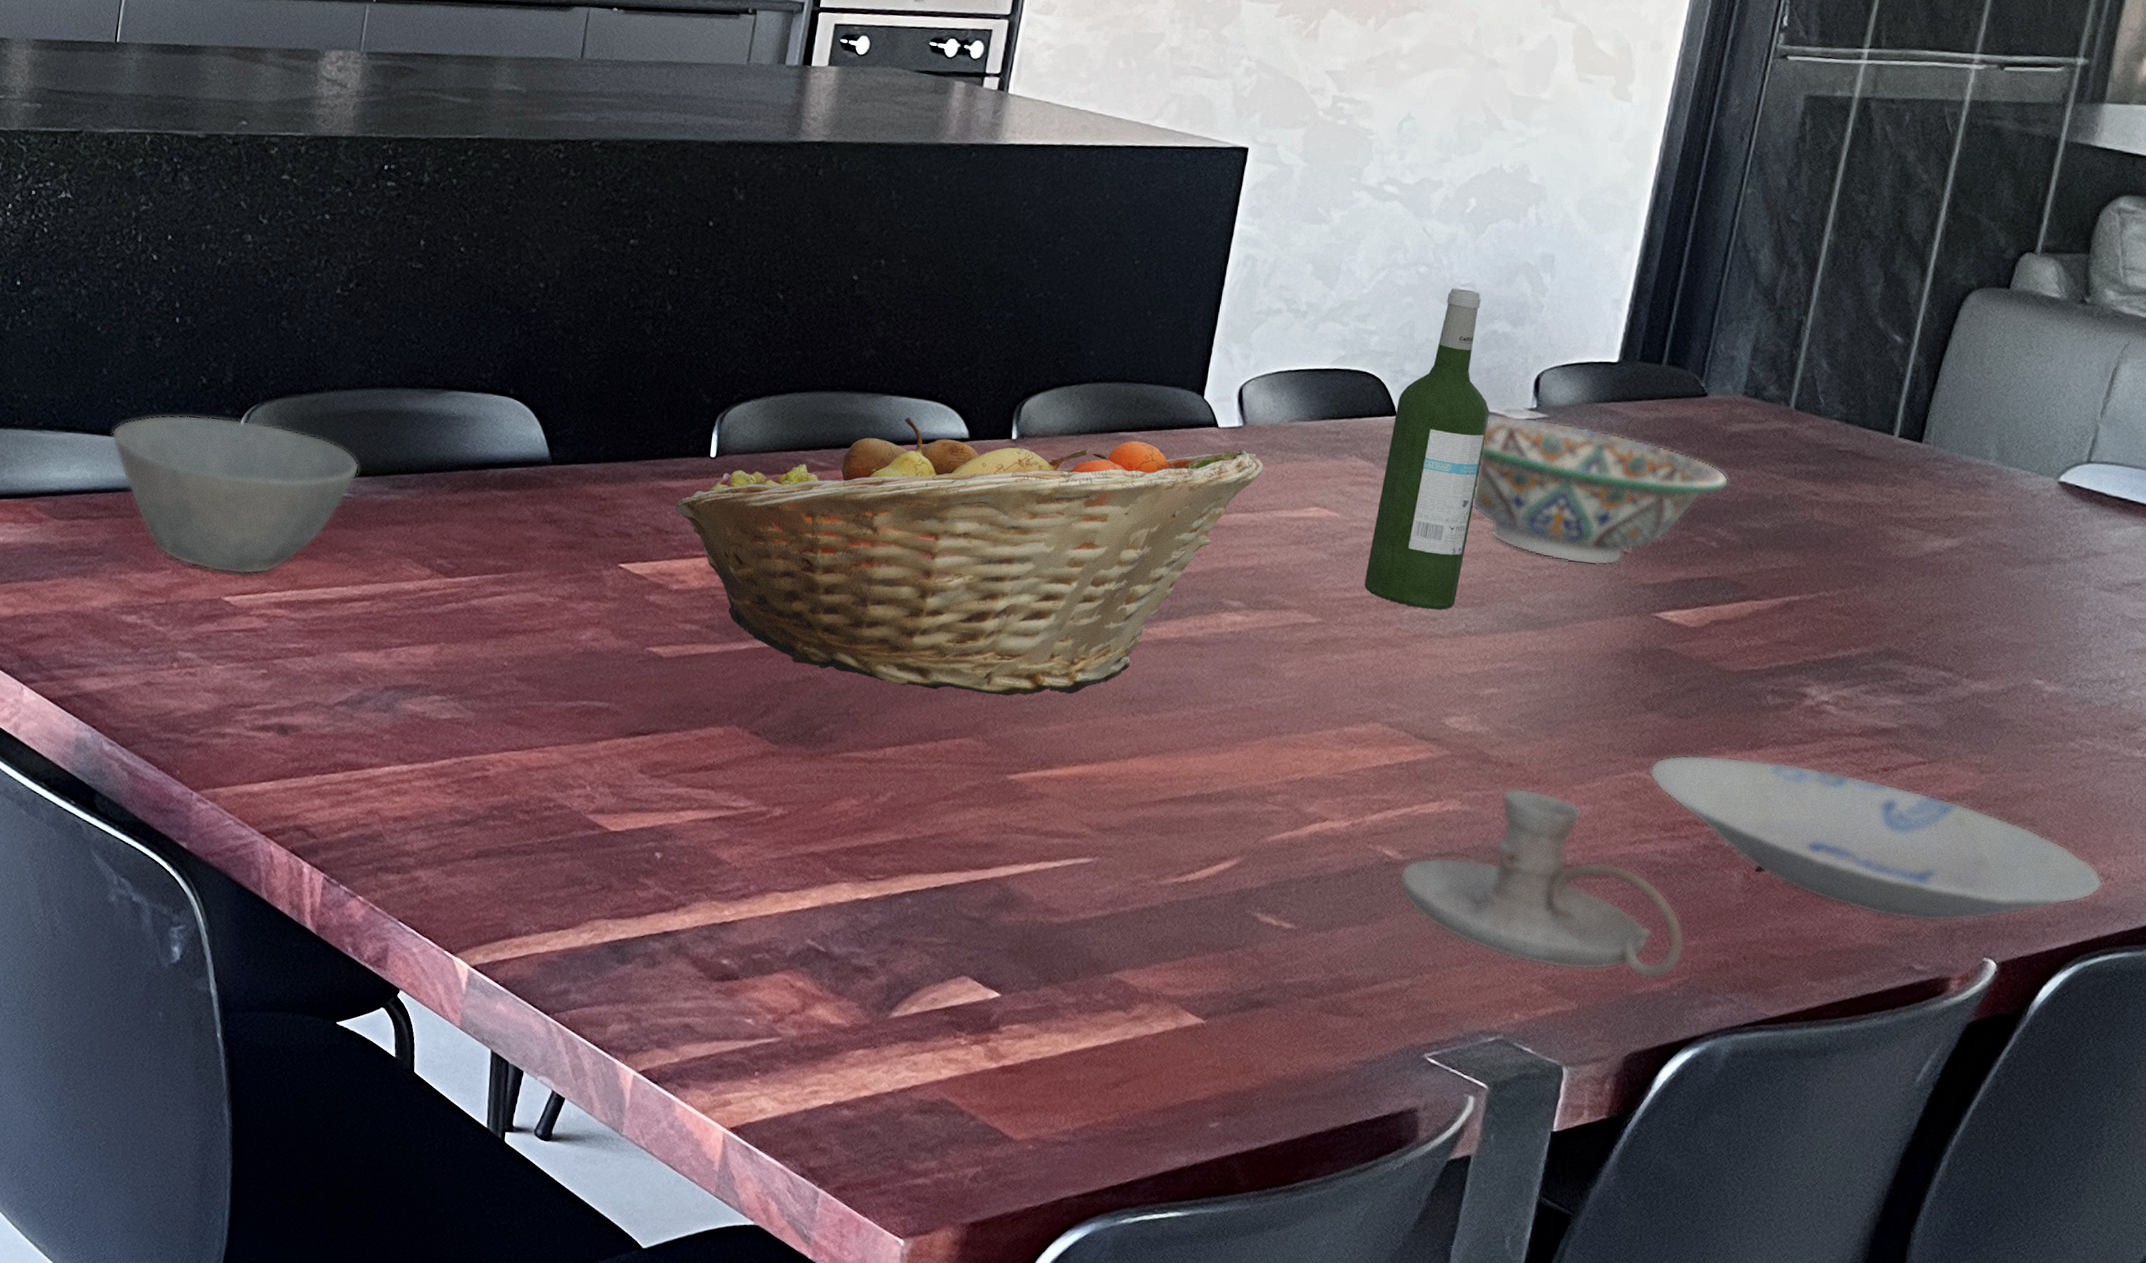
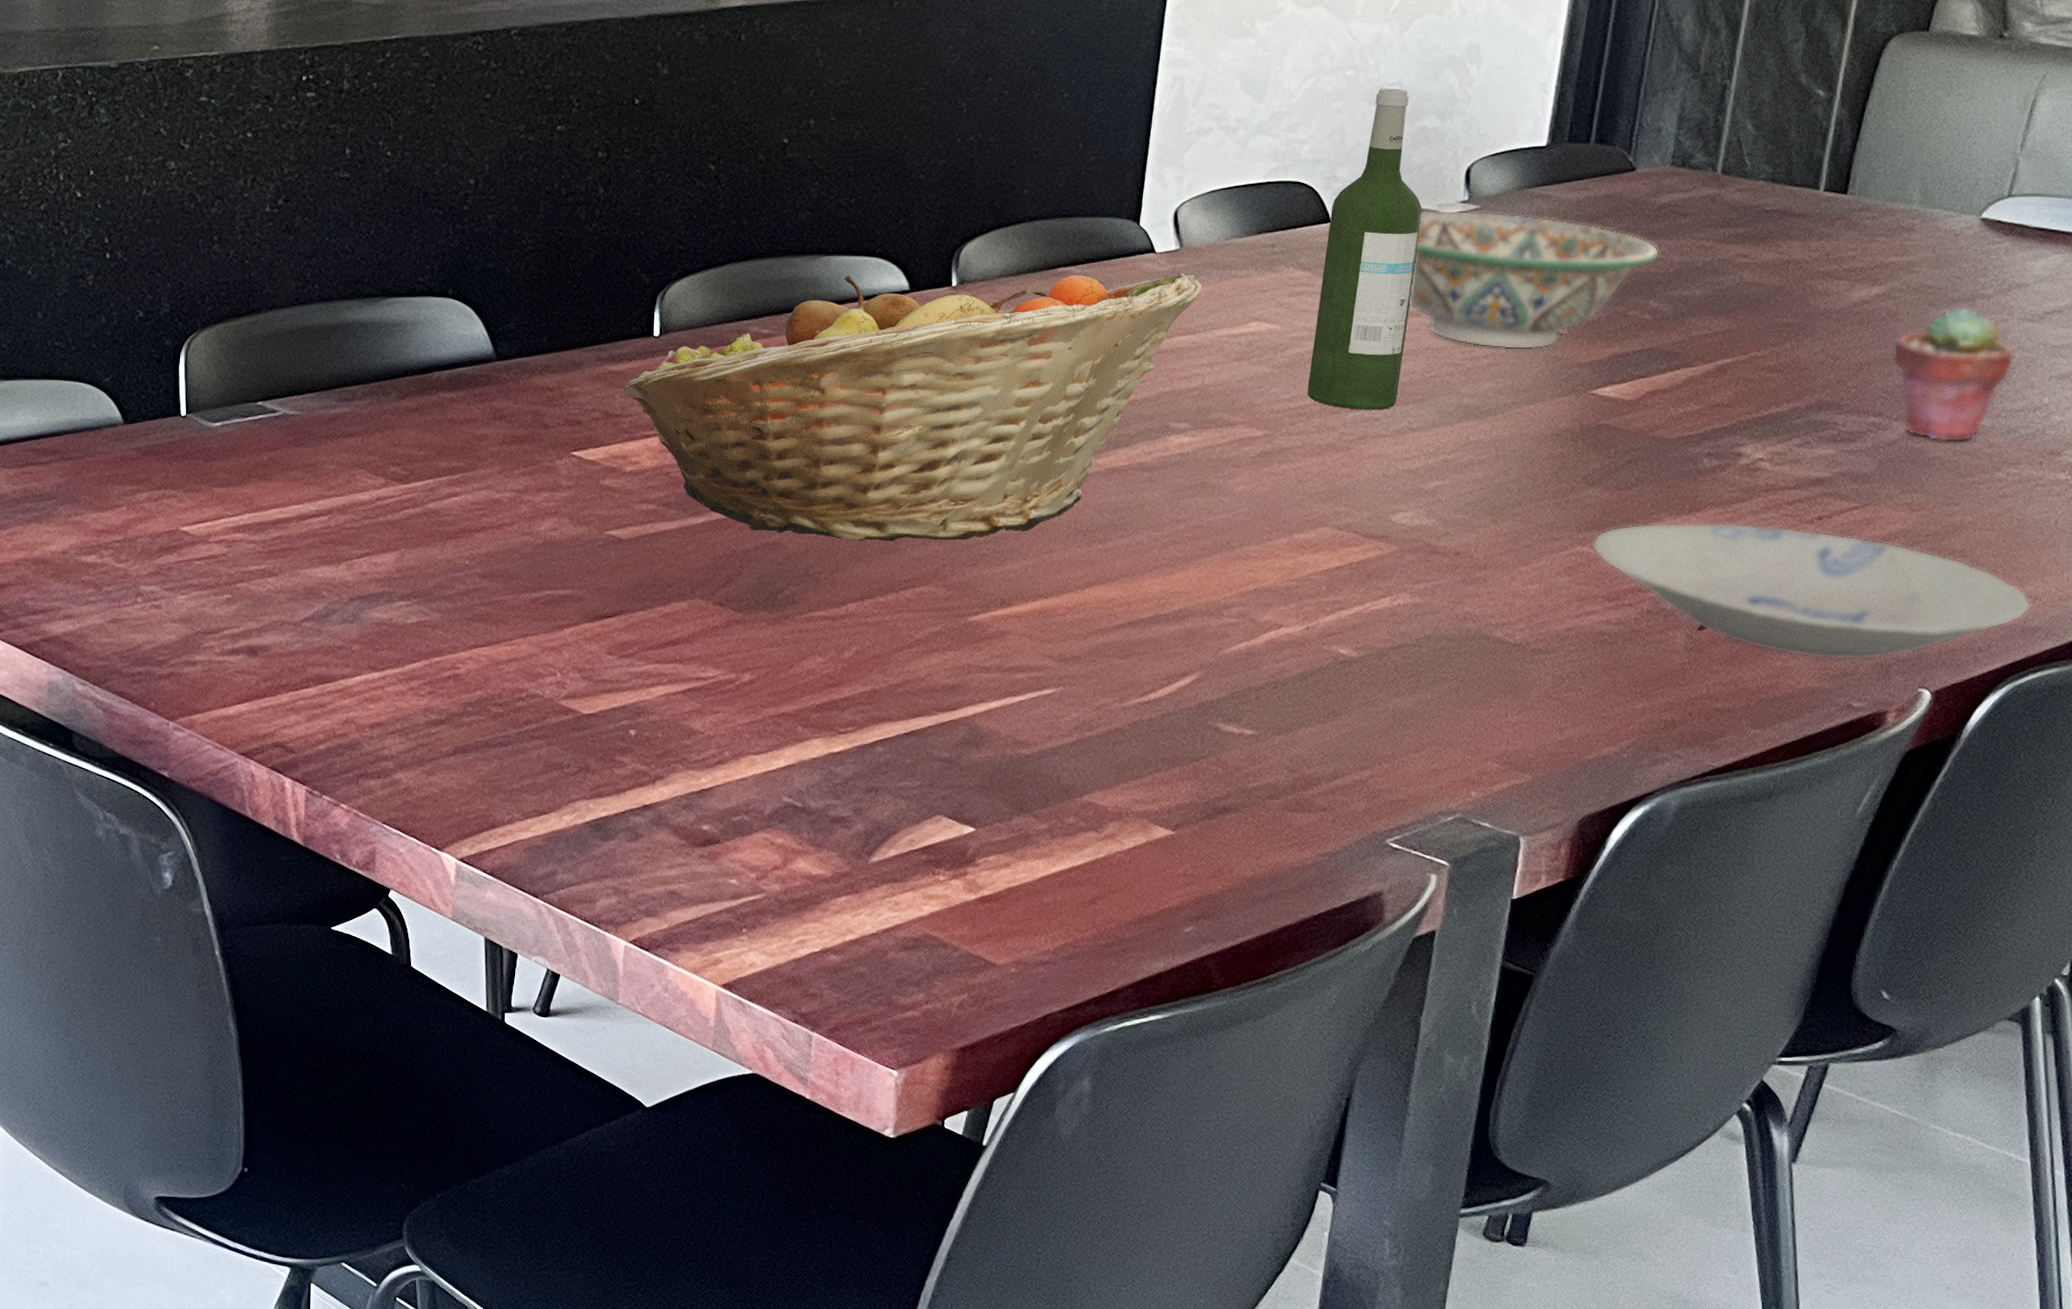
bowl: present [111,415,360,575] -> none [53,349,305,503]
candle holder: present [1399,788,1685,980] -> none [1354,575,1632,744]
potted succulent: none [1965,568,2091,707] -> present [1892,306,2014,442]

